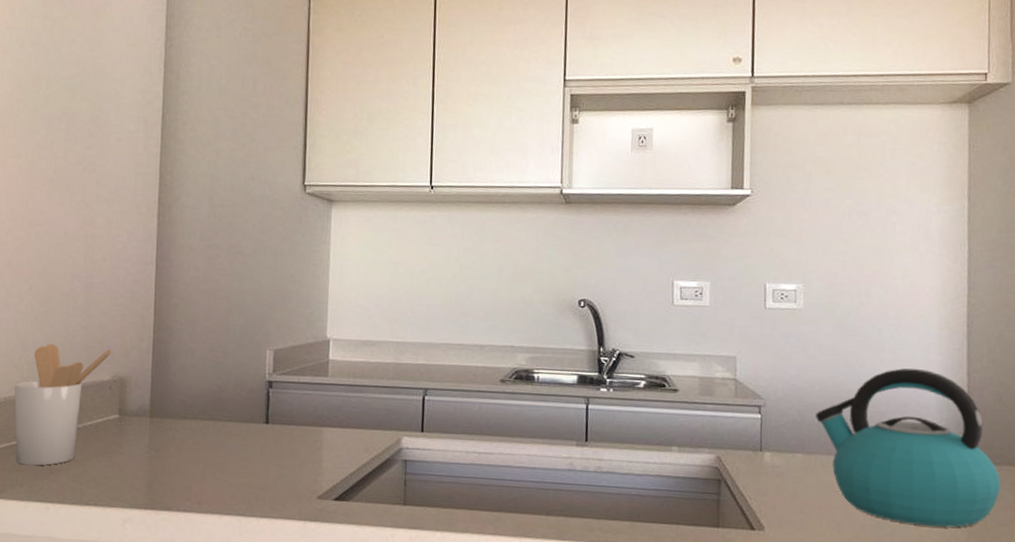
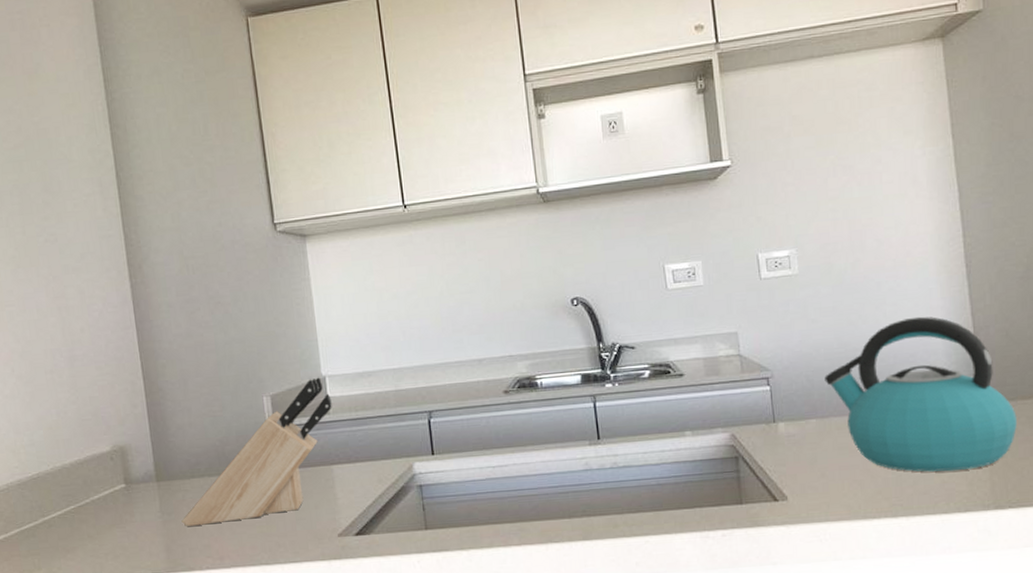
utensil holder: present [14,343,112,466] -> none [14,420,107,548]
knife block: none [167,339,332,468] -> present [181,377,332,527]

